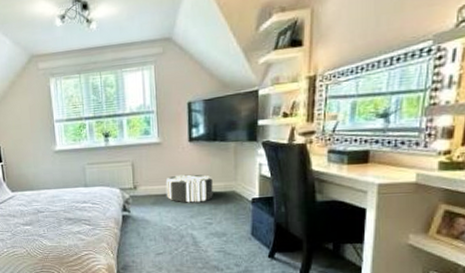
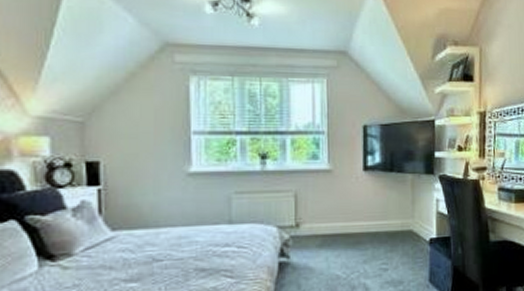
pouf: present [165,174,213,203] -> none [335,209,389,245]

